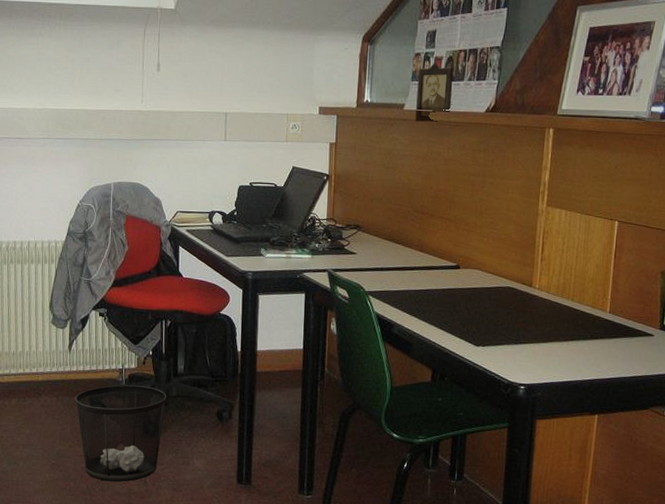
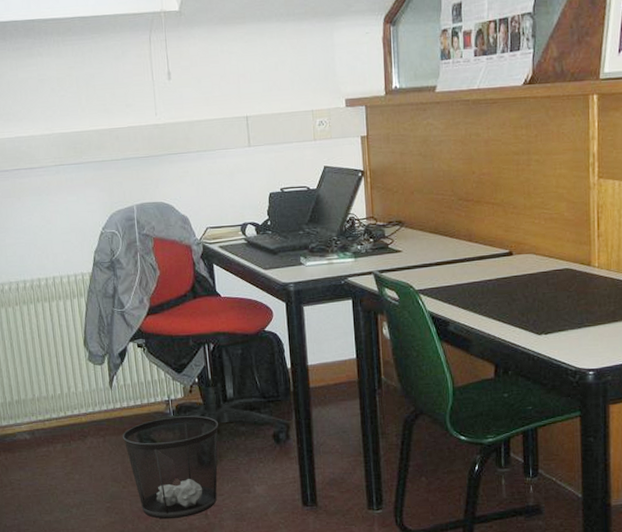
photo frame: present [415,62,454,122] -> none [447,37,488,103]

